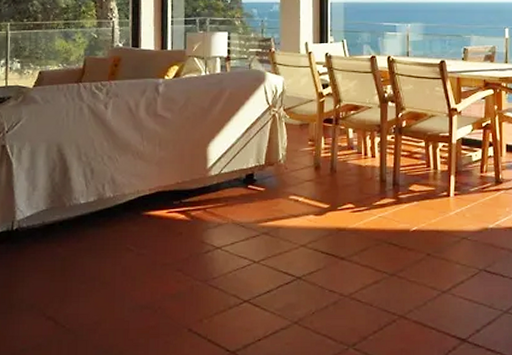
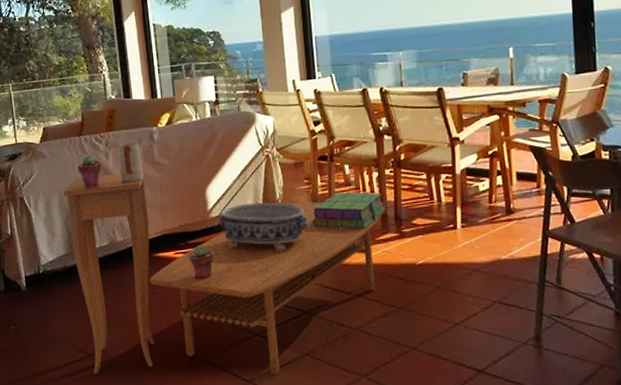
side table: none [52,123,145,345] -> present [63,171,155,374]
potted succulent: none [72,104,99,137] -> present [77,155,102,187]
mug: none [118,94,144,134] -> present [118,142,144,182]
coffee table: none [136,163,384,344] -> present [149,201,385,374]
potted succulent: none [183,205,209,241] -> present [189,246,214,279]
decorative bowl: none [218,162,309,213] -> present [219,202,309,251]
stack of books: none [313,155,384,194] -> present [312,192,385,229]

